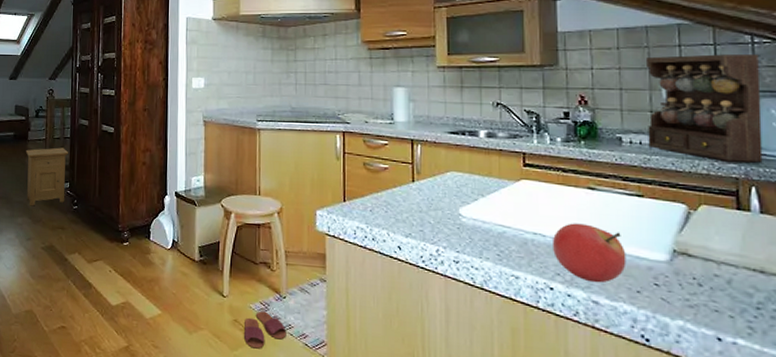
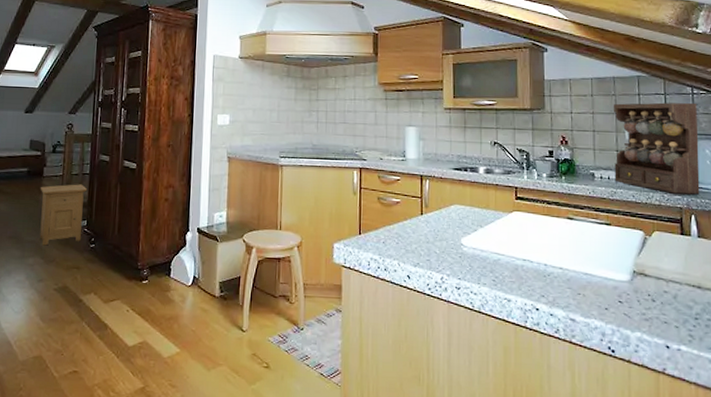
slippers: present [244,311,287,349] -> none [262,343,303,381]
fruit: present [552,223,626,283] -> none [538,249,597,303]

